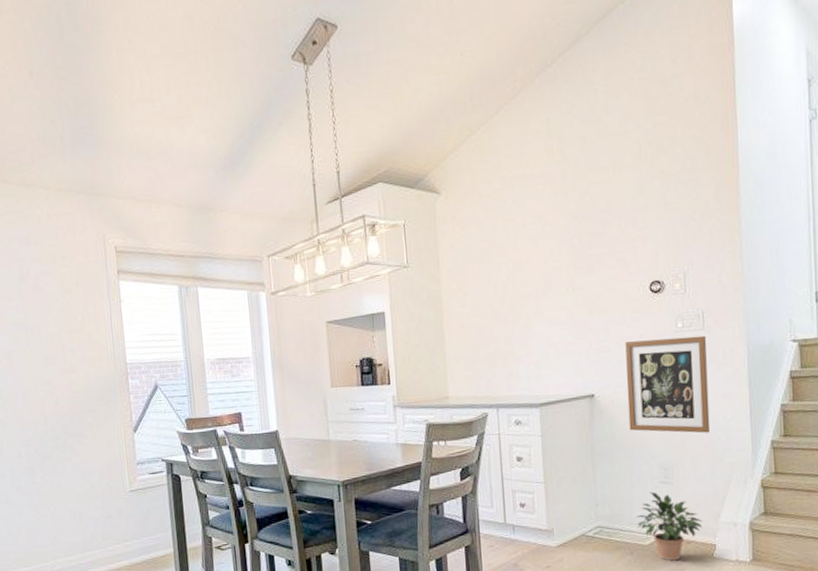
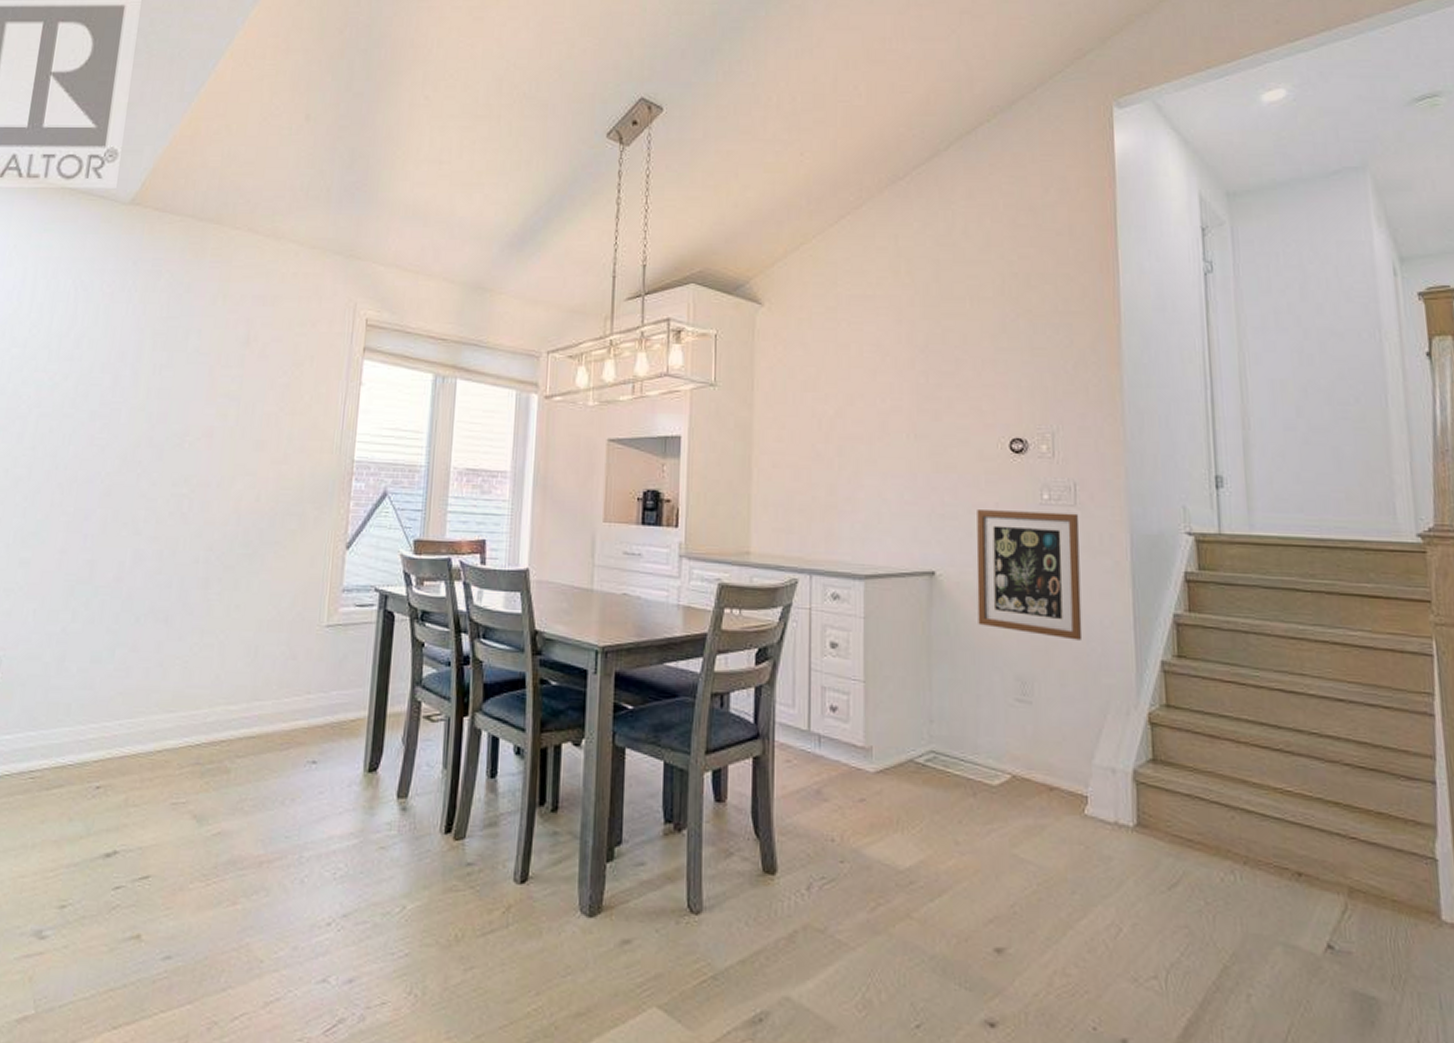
potted plant: present [635,492,703,561] -> none [981,711,1071,813]

